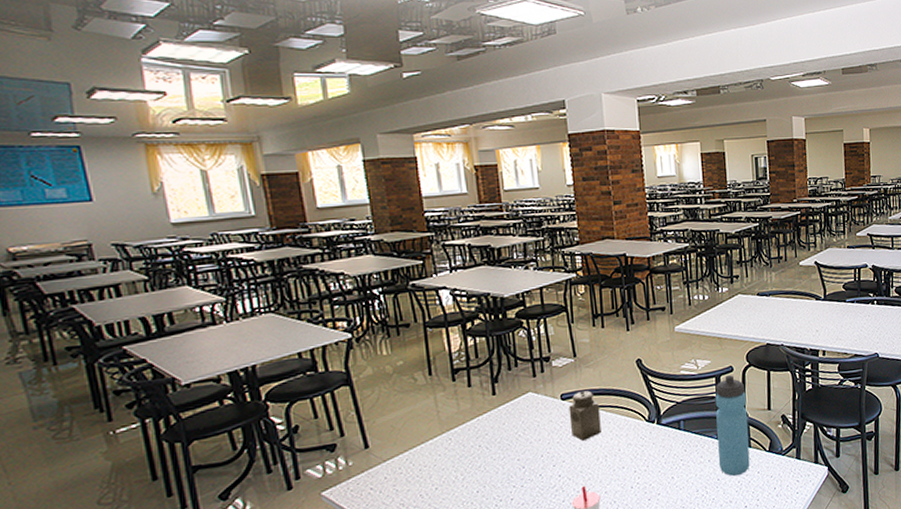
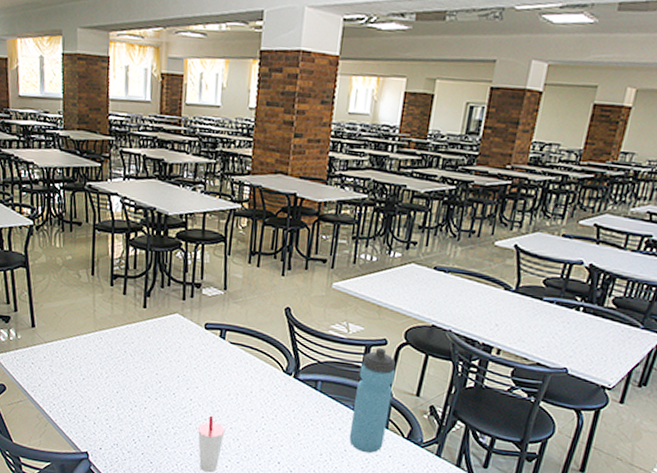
salt shaker: present [568,390,601,441] -> none [208,325,240,374]

